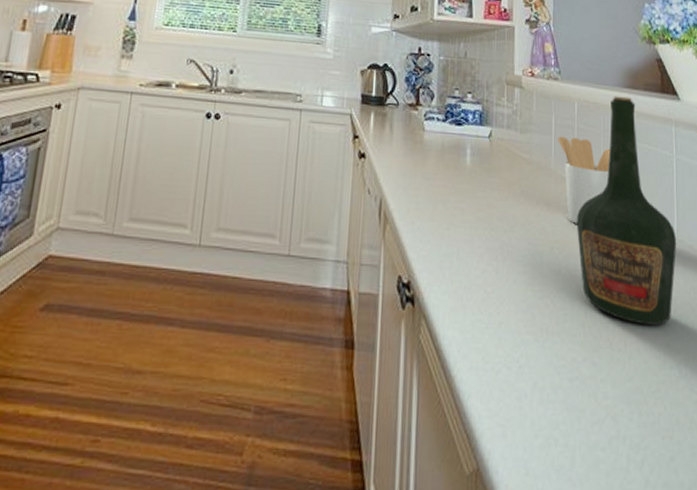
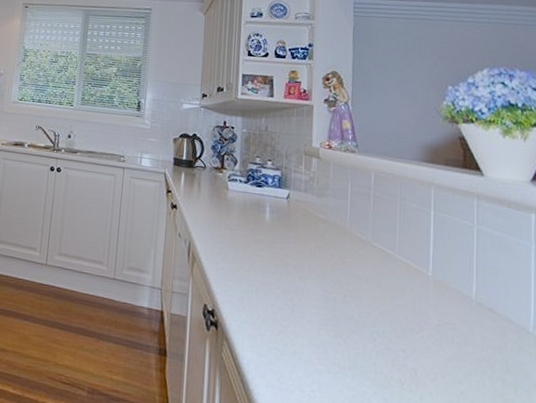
utensil holder: present [558,136,611,224] -> none [353,201,407,278]
bottle: present [576,96,677,325] -> none [370,169,475,375]

